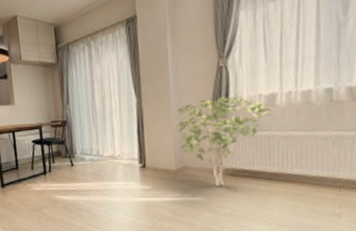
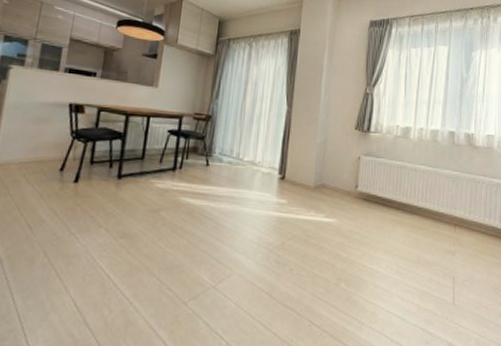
shrub: present [177,97,272,187] -> none [322,120,406,211]

